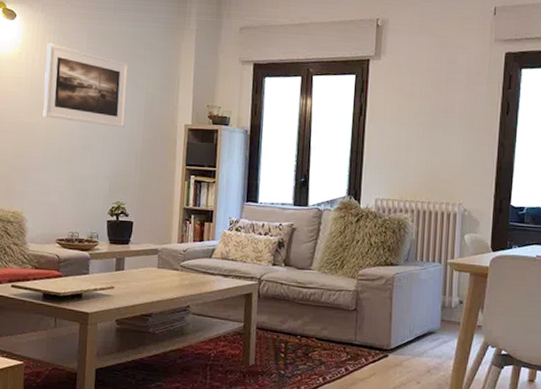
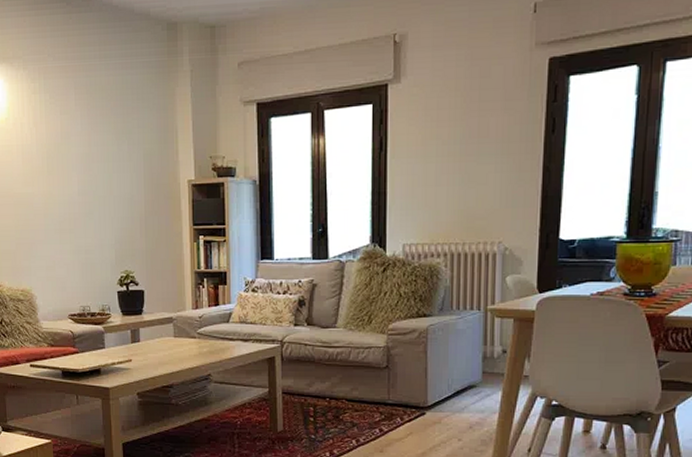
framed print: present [43,43,129,129] -> none [33,104,125,191]

